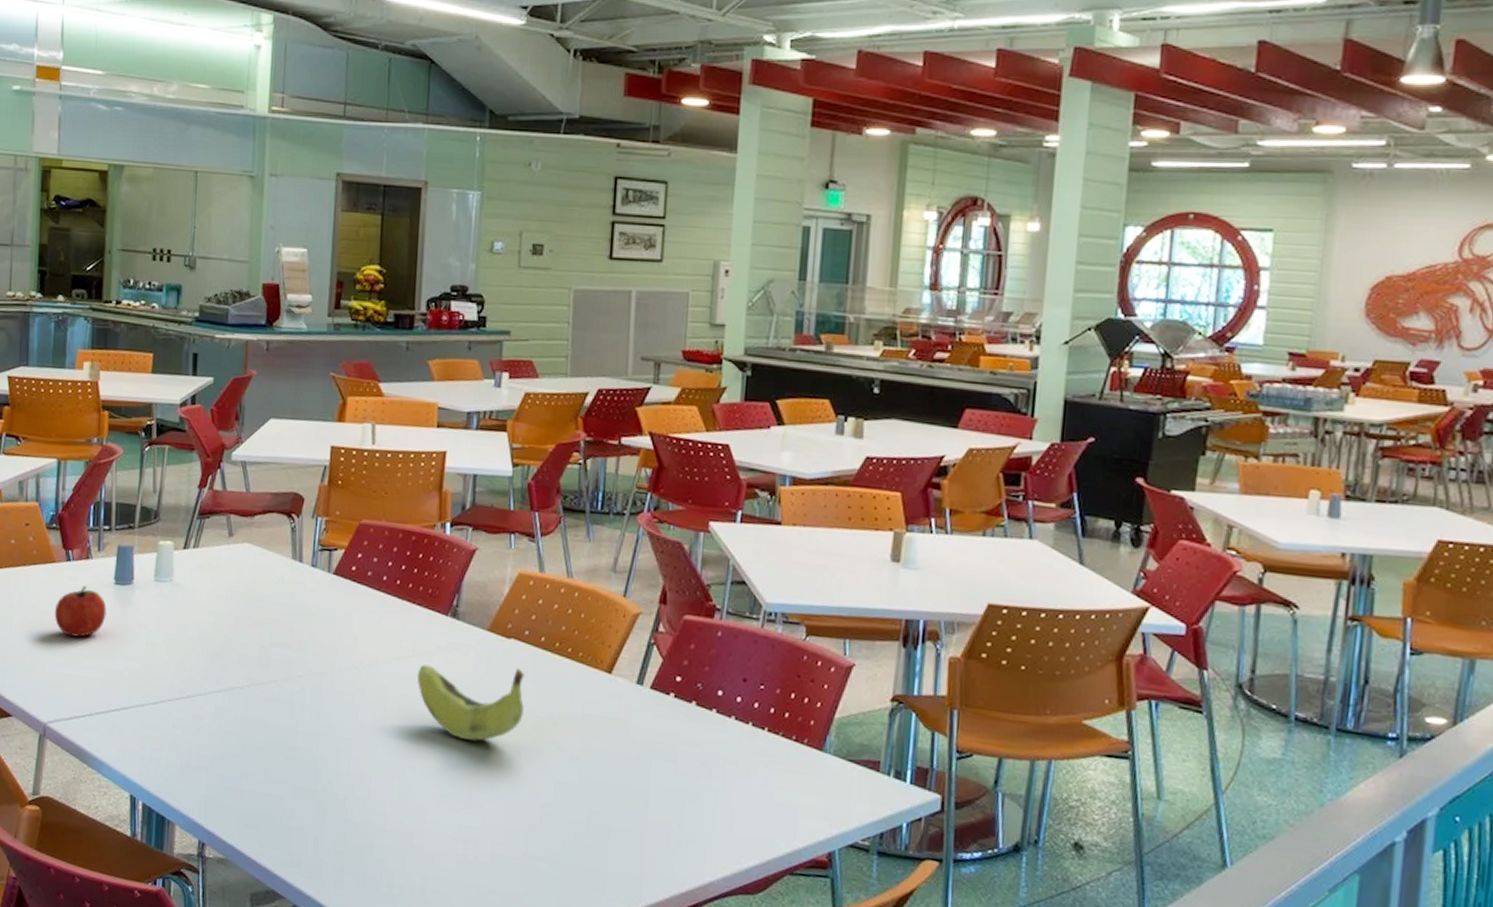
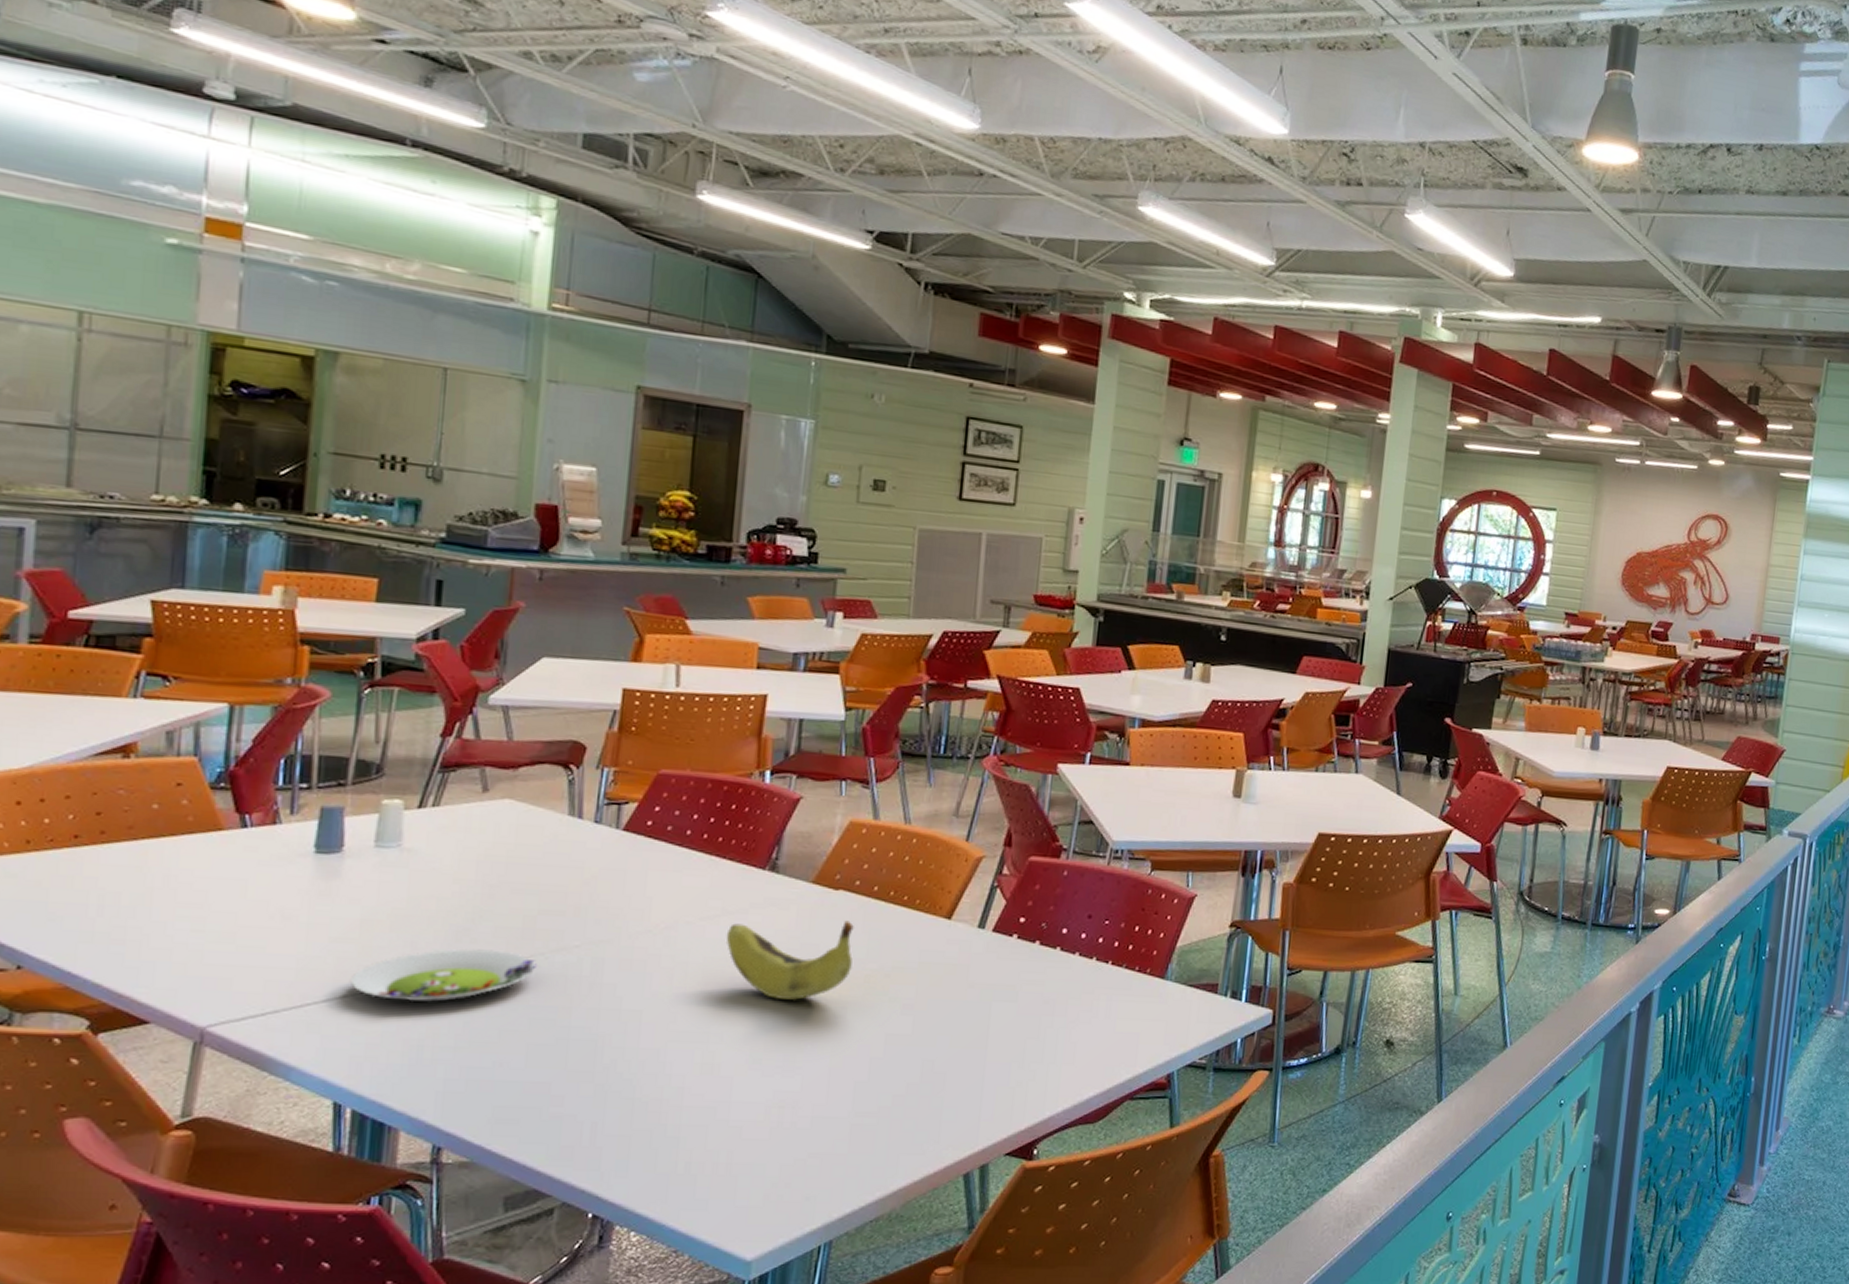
apple: present [54,585,107,638] -> none [220,857,302,920]
salad plate: none [140,672,272,717] -> present [351,948,538,1003]

